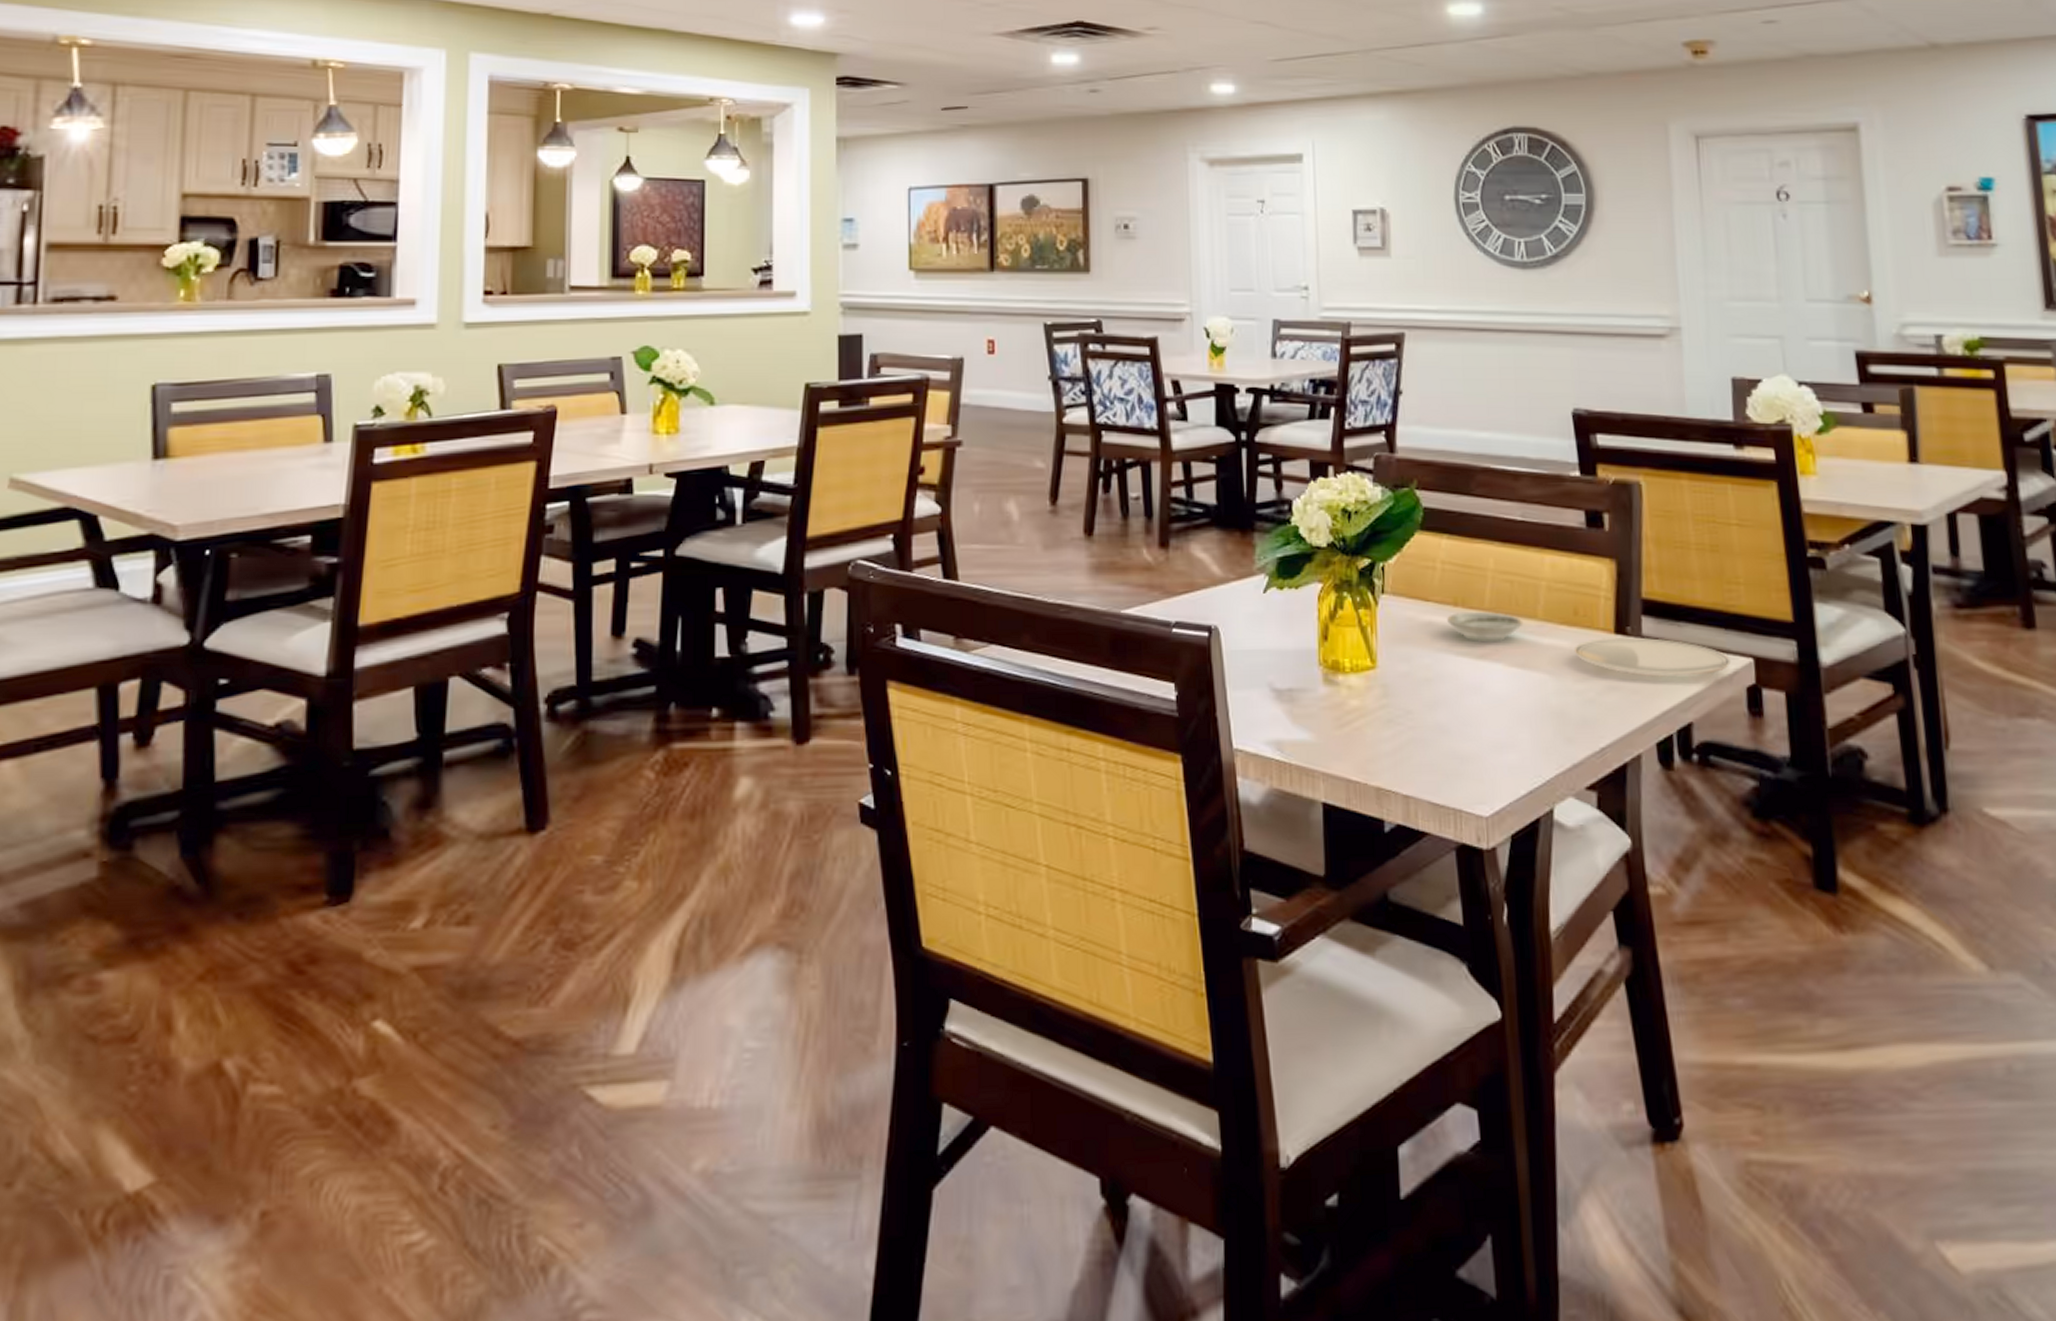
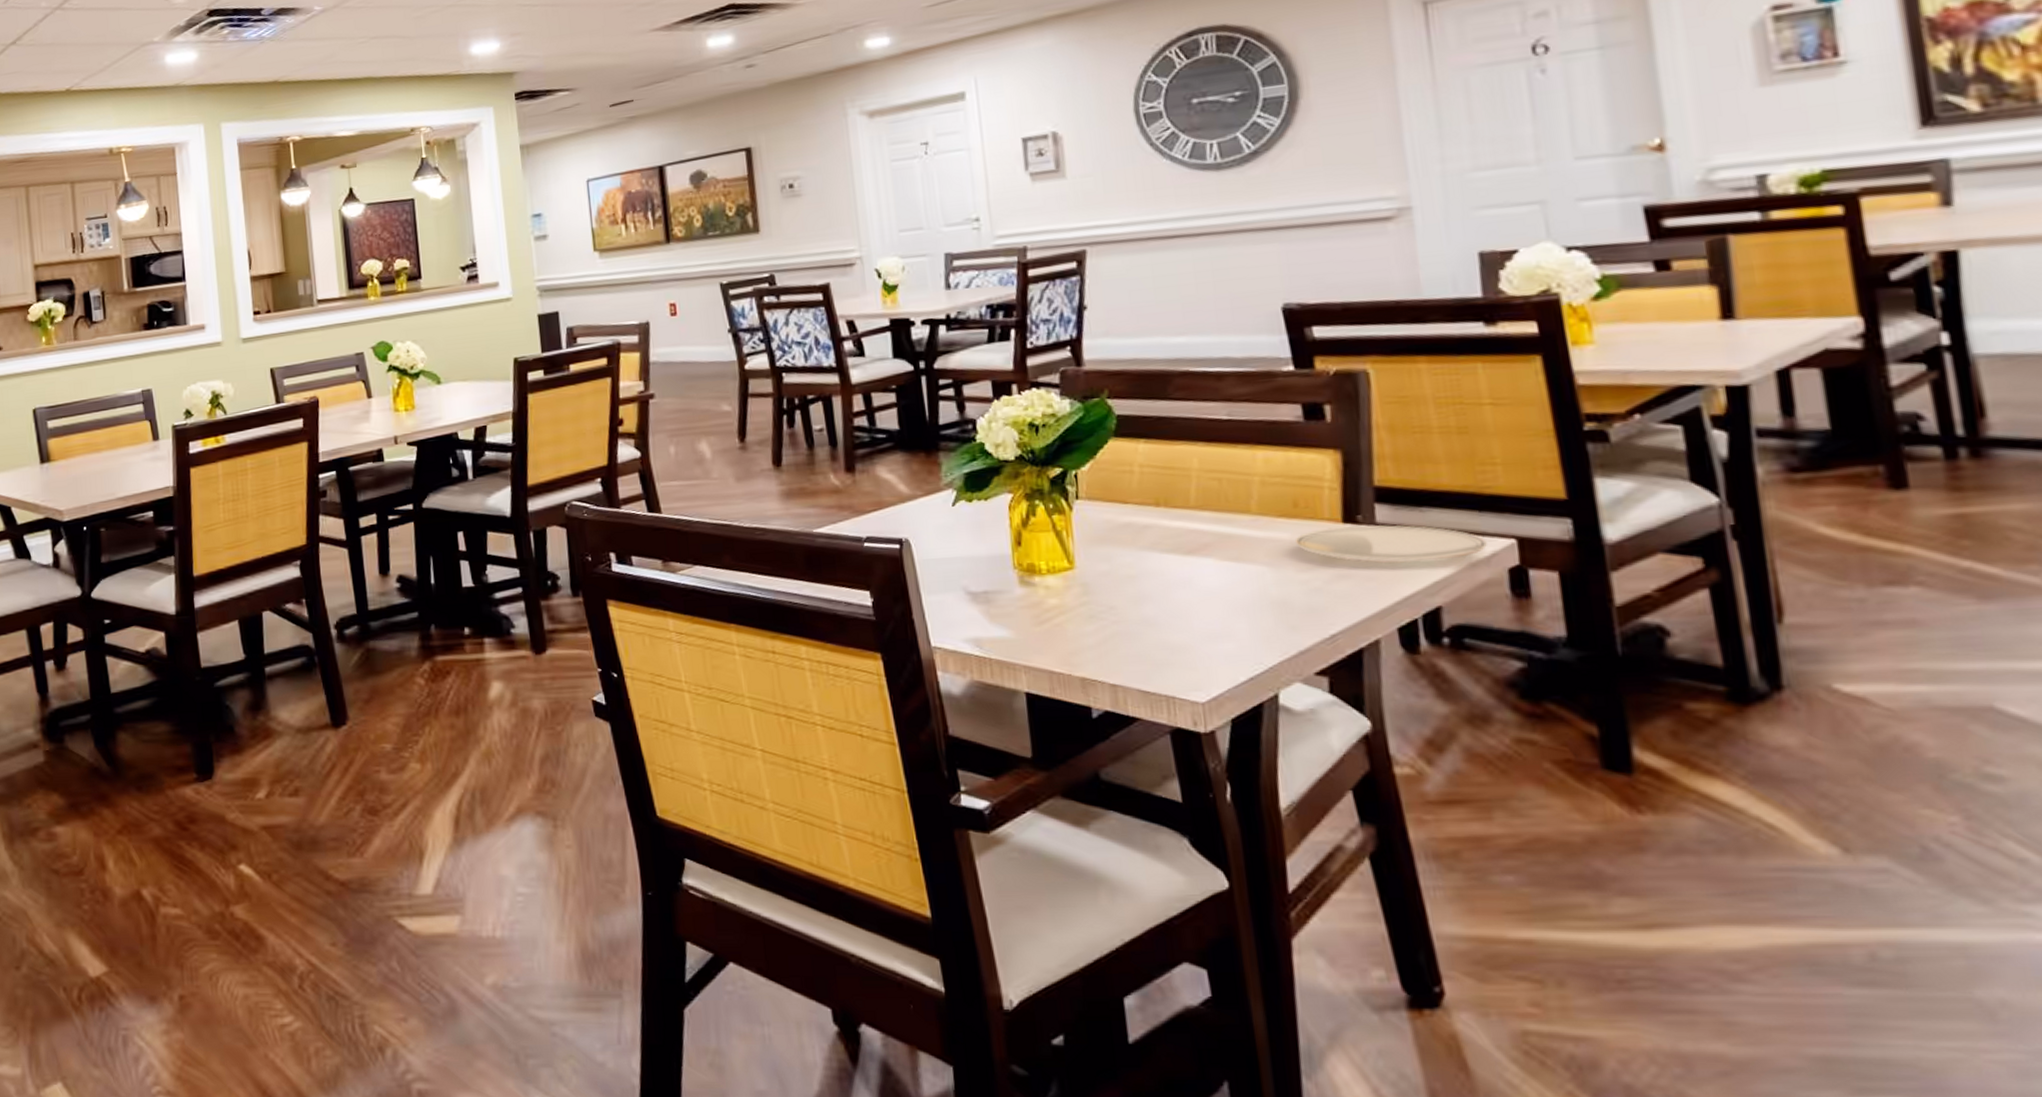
saucer: present [1447,611,1524,643] -> none [1148,510,1235,539]

